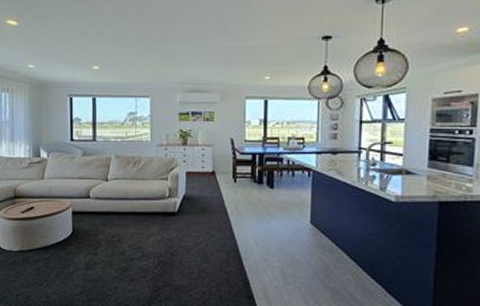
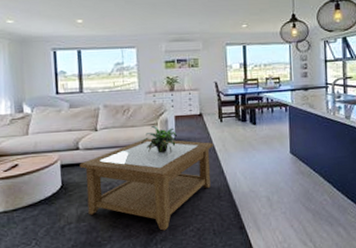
coffee table: none [90,192,225,290] -> present [79,138,213,231]
potted plant: none [150,179,187,211] -> present [141,125,177,154]

